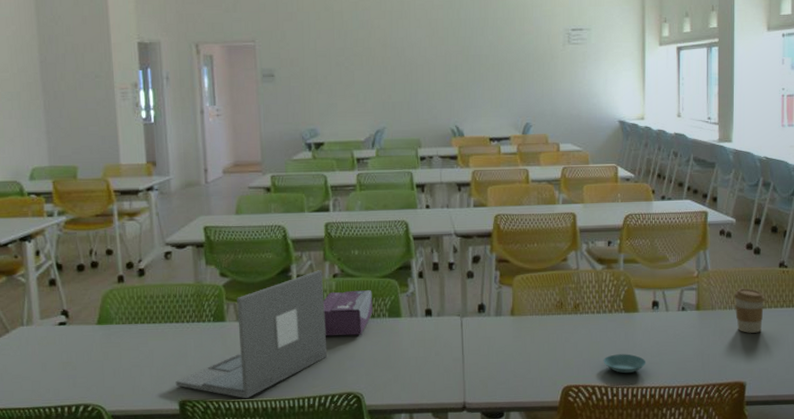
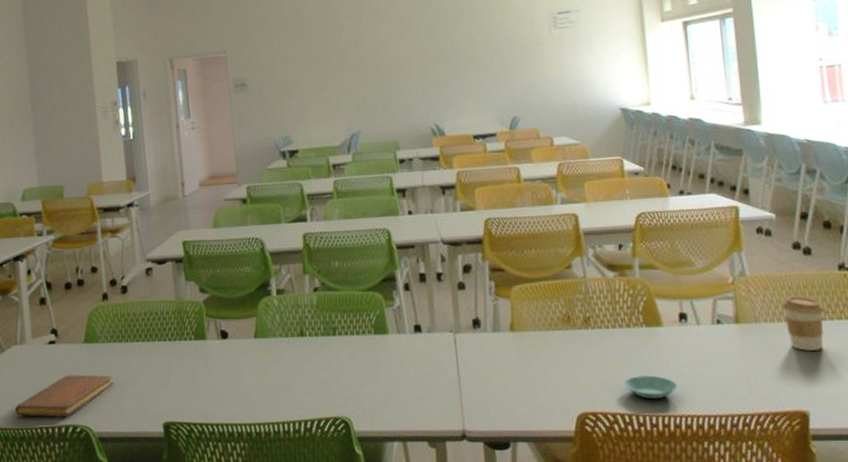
notebook: none [20,355,128,397] -> present [14,374,113,417]
laptop: present [175,270,327,399] -> none [159,284,311,423]
tissue box: present [323,290,373,336] -> none [305,305,357,355]

